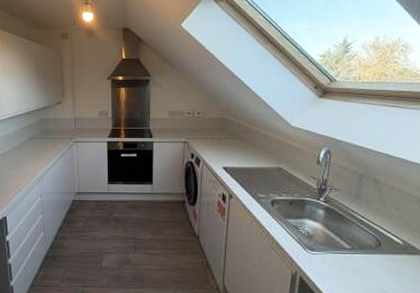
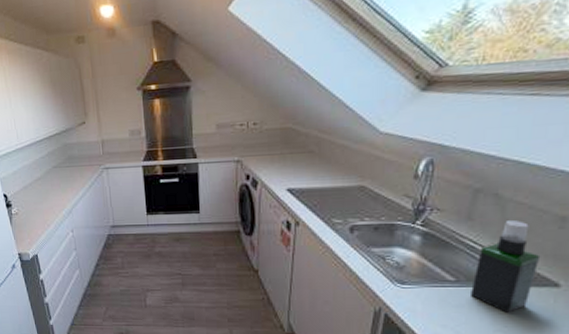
spray bottle: none [363,199,409,277] -> present [471,219,541,313]

